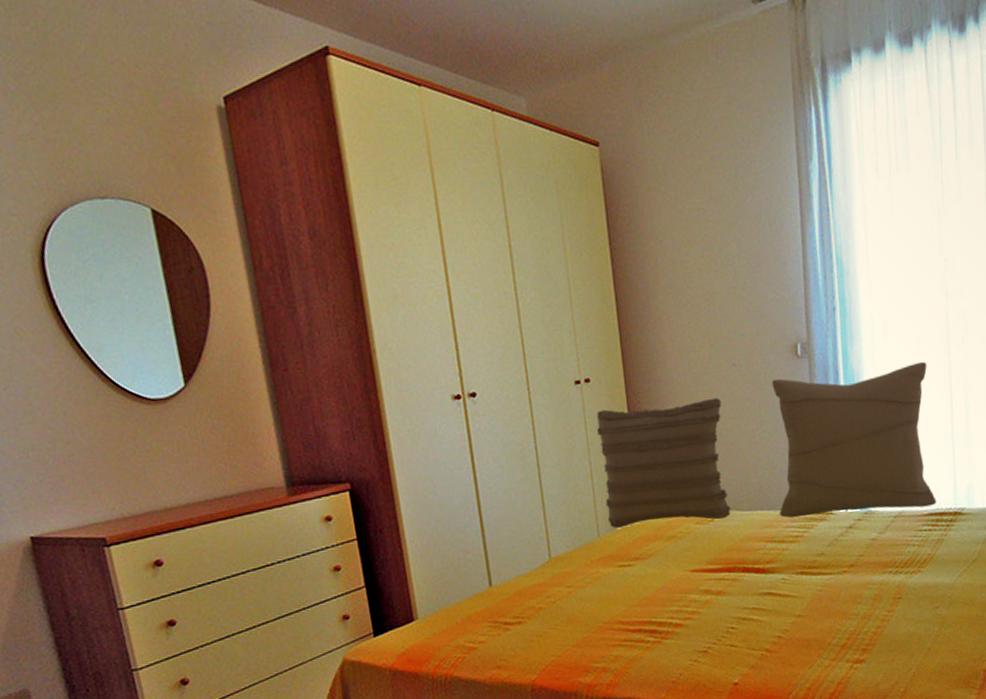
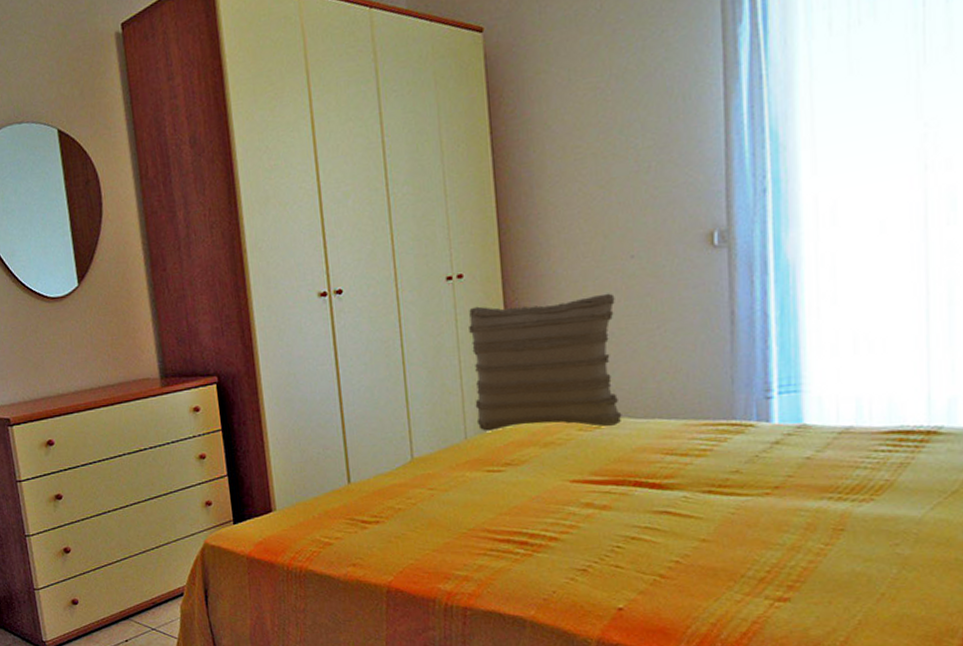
pillow: present [771,361,937,518] -> none [679,248,901,429]

